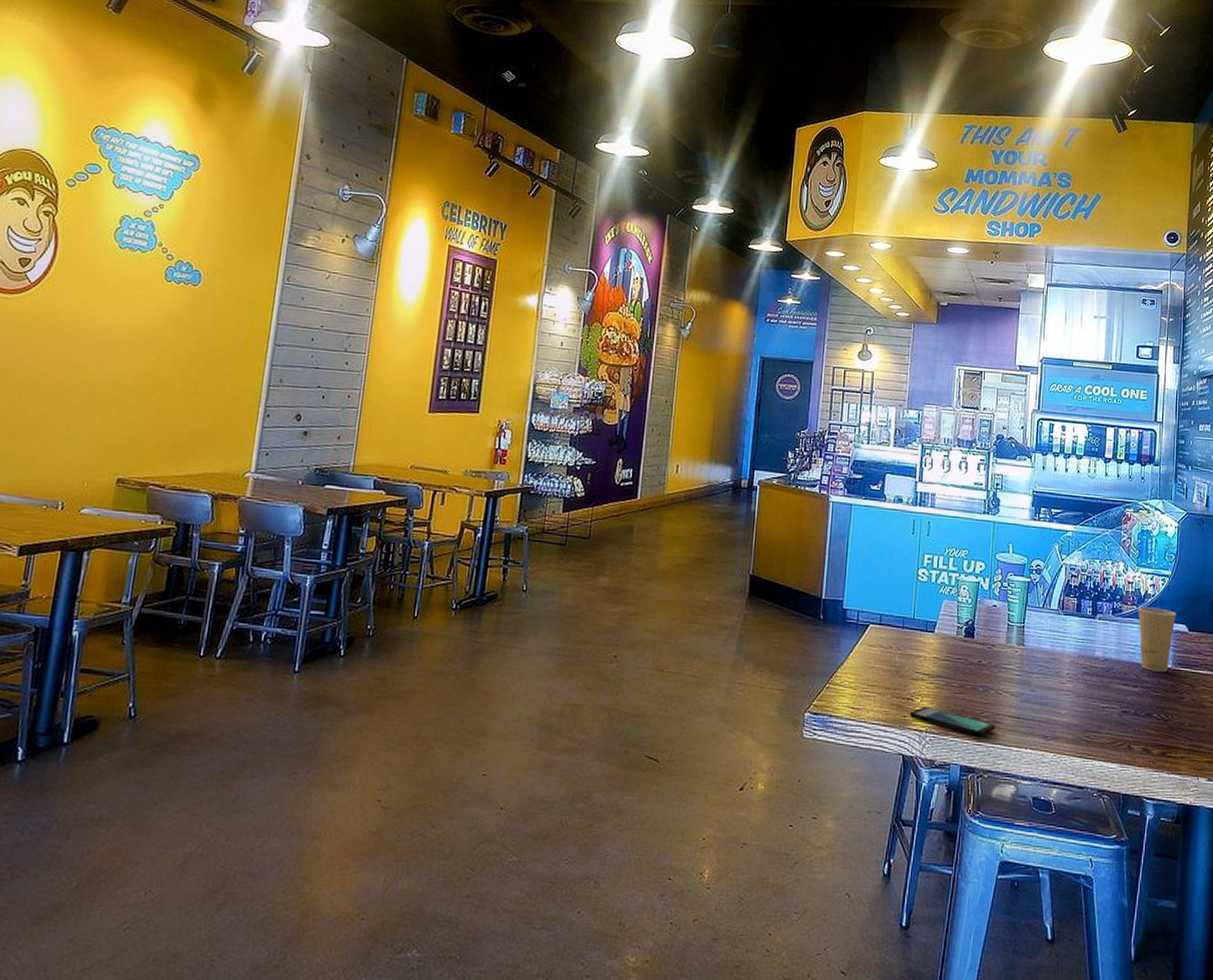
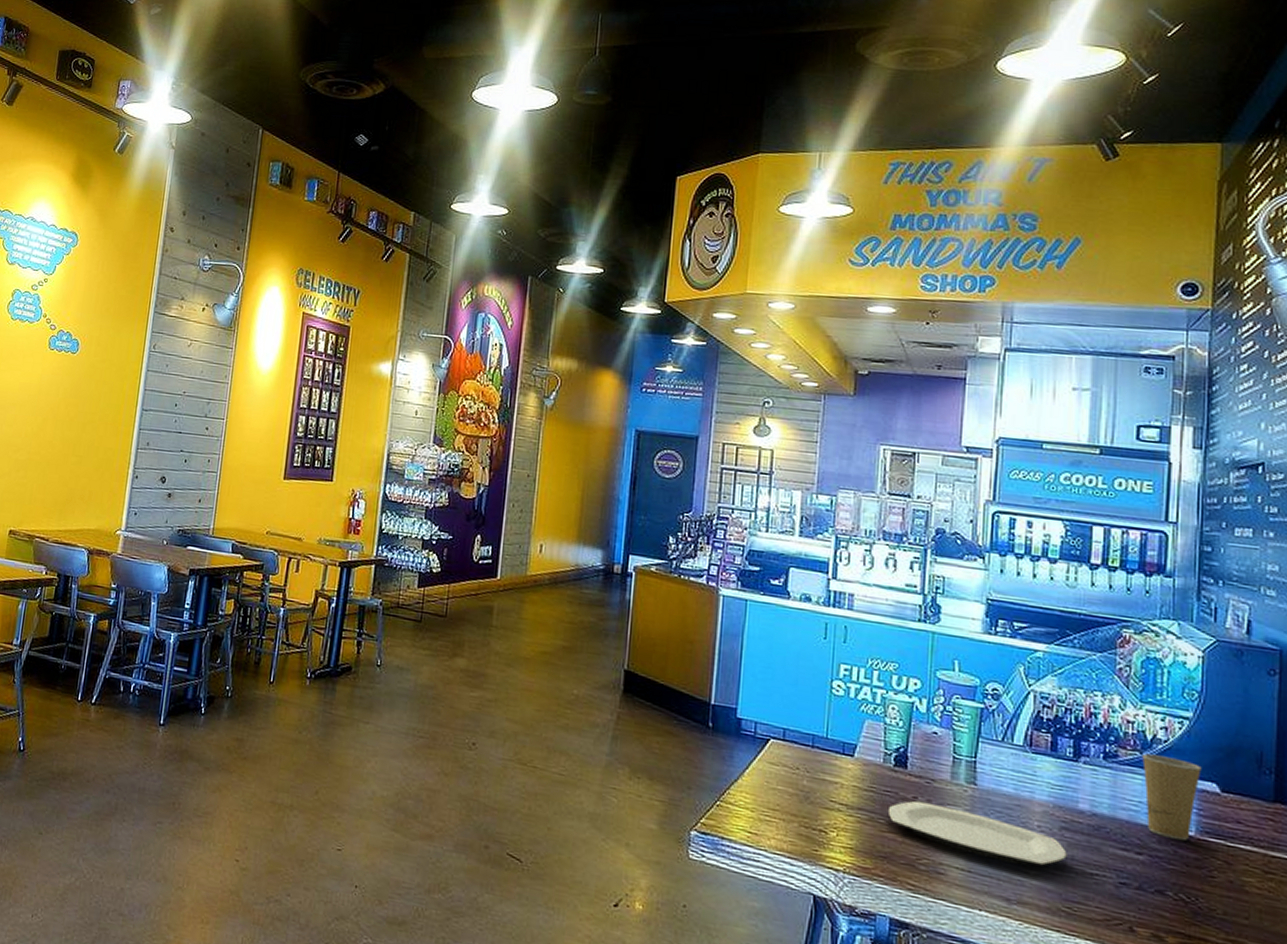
smartphone: present [909,707,996,736] -> none [821,842,938,887]
plate: none [960,664,1087,708] -> present [889,800,1067,866]

